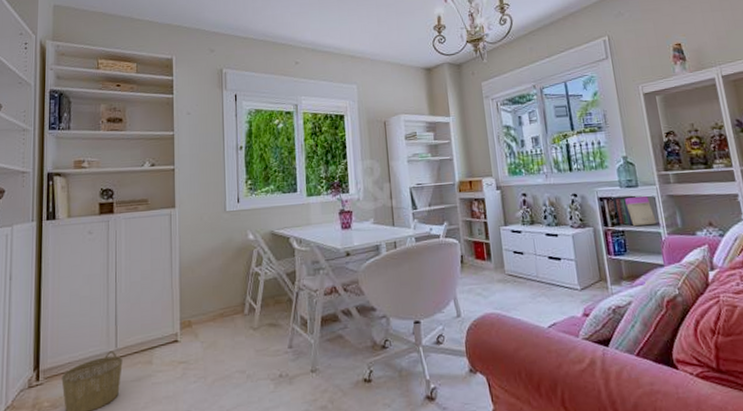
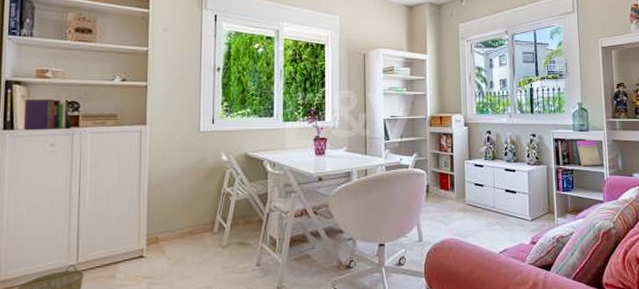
books: none [64,188,107,220] -> present [23,99,72,131]

